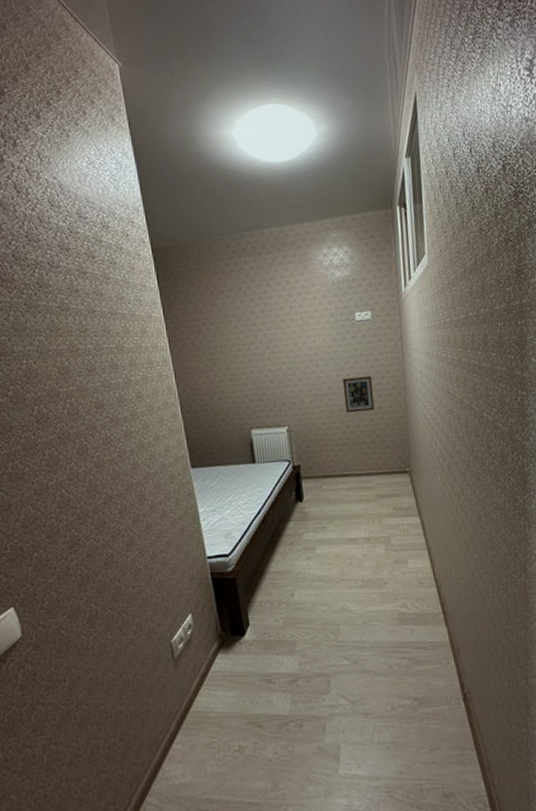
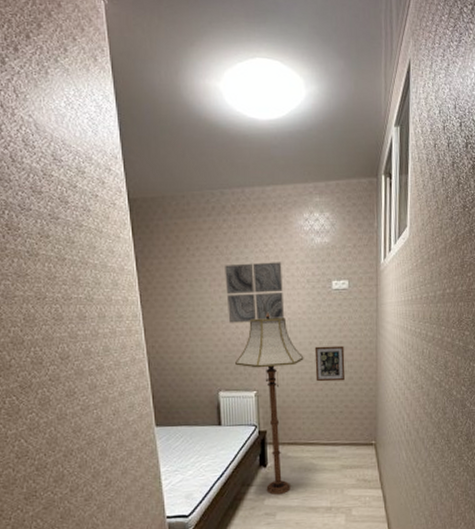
wall art: none [249,298,310,361] -> present [225,262,284,323]
floor lamp: none [265,349,333,529] -> present [235,313,304,495]

